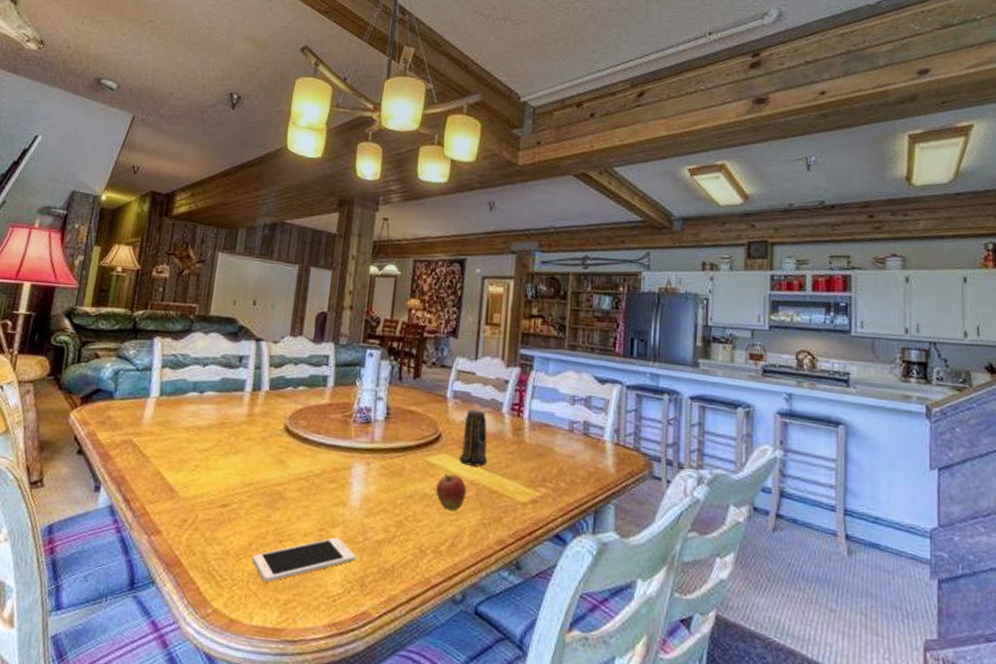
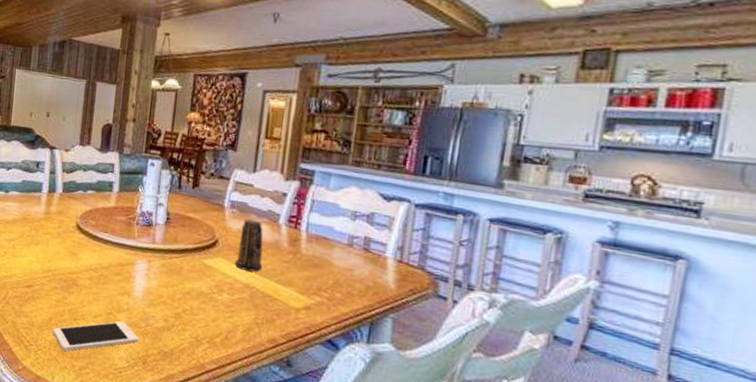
fruit: present [436,473,467,512] -> none [212,275,242,310]

